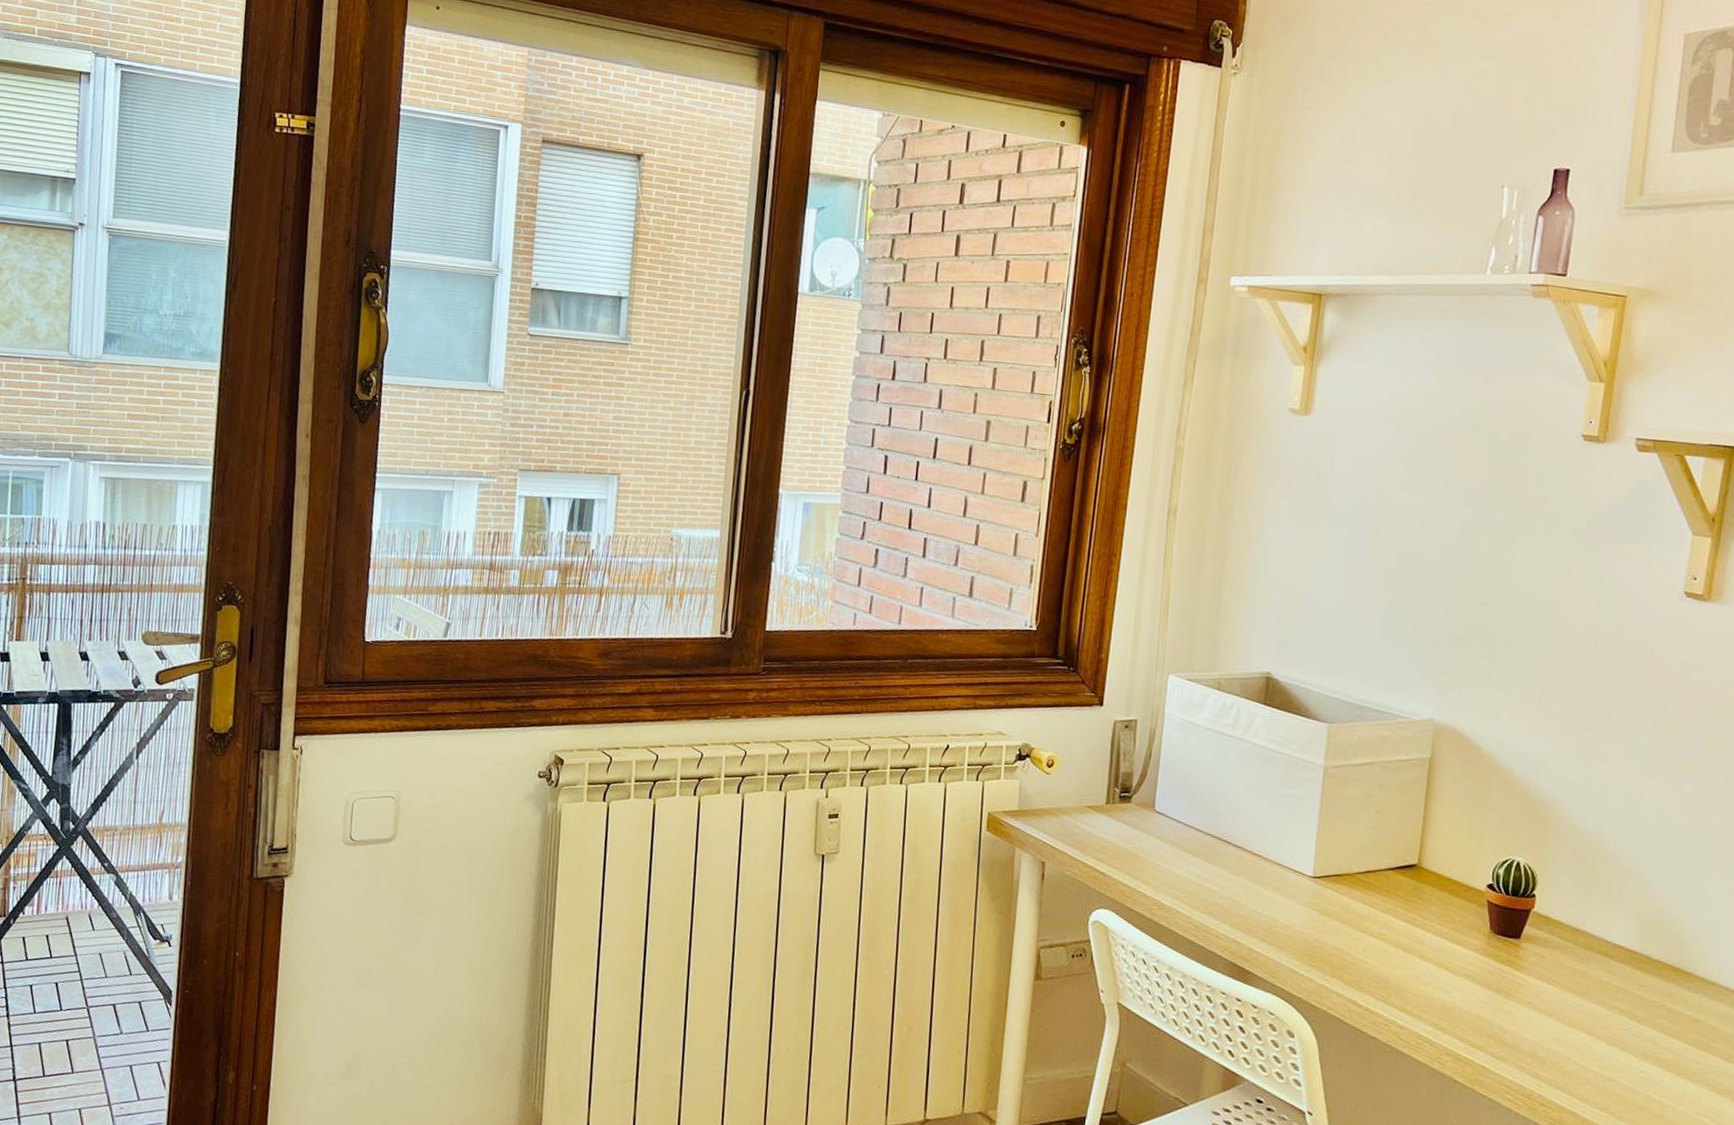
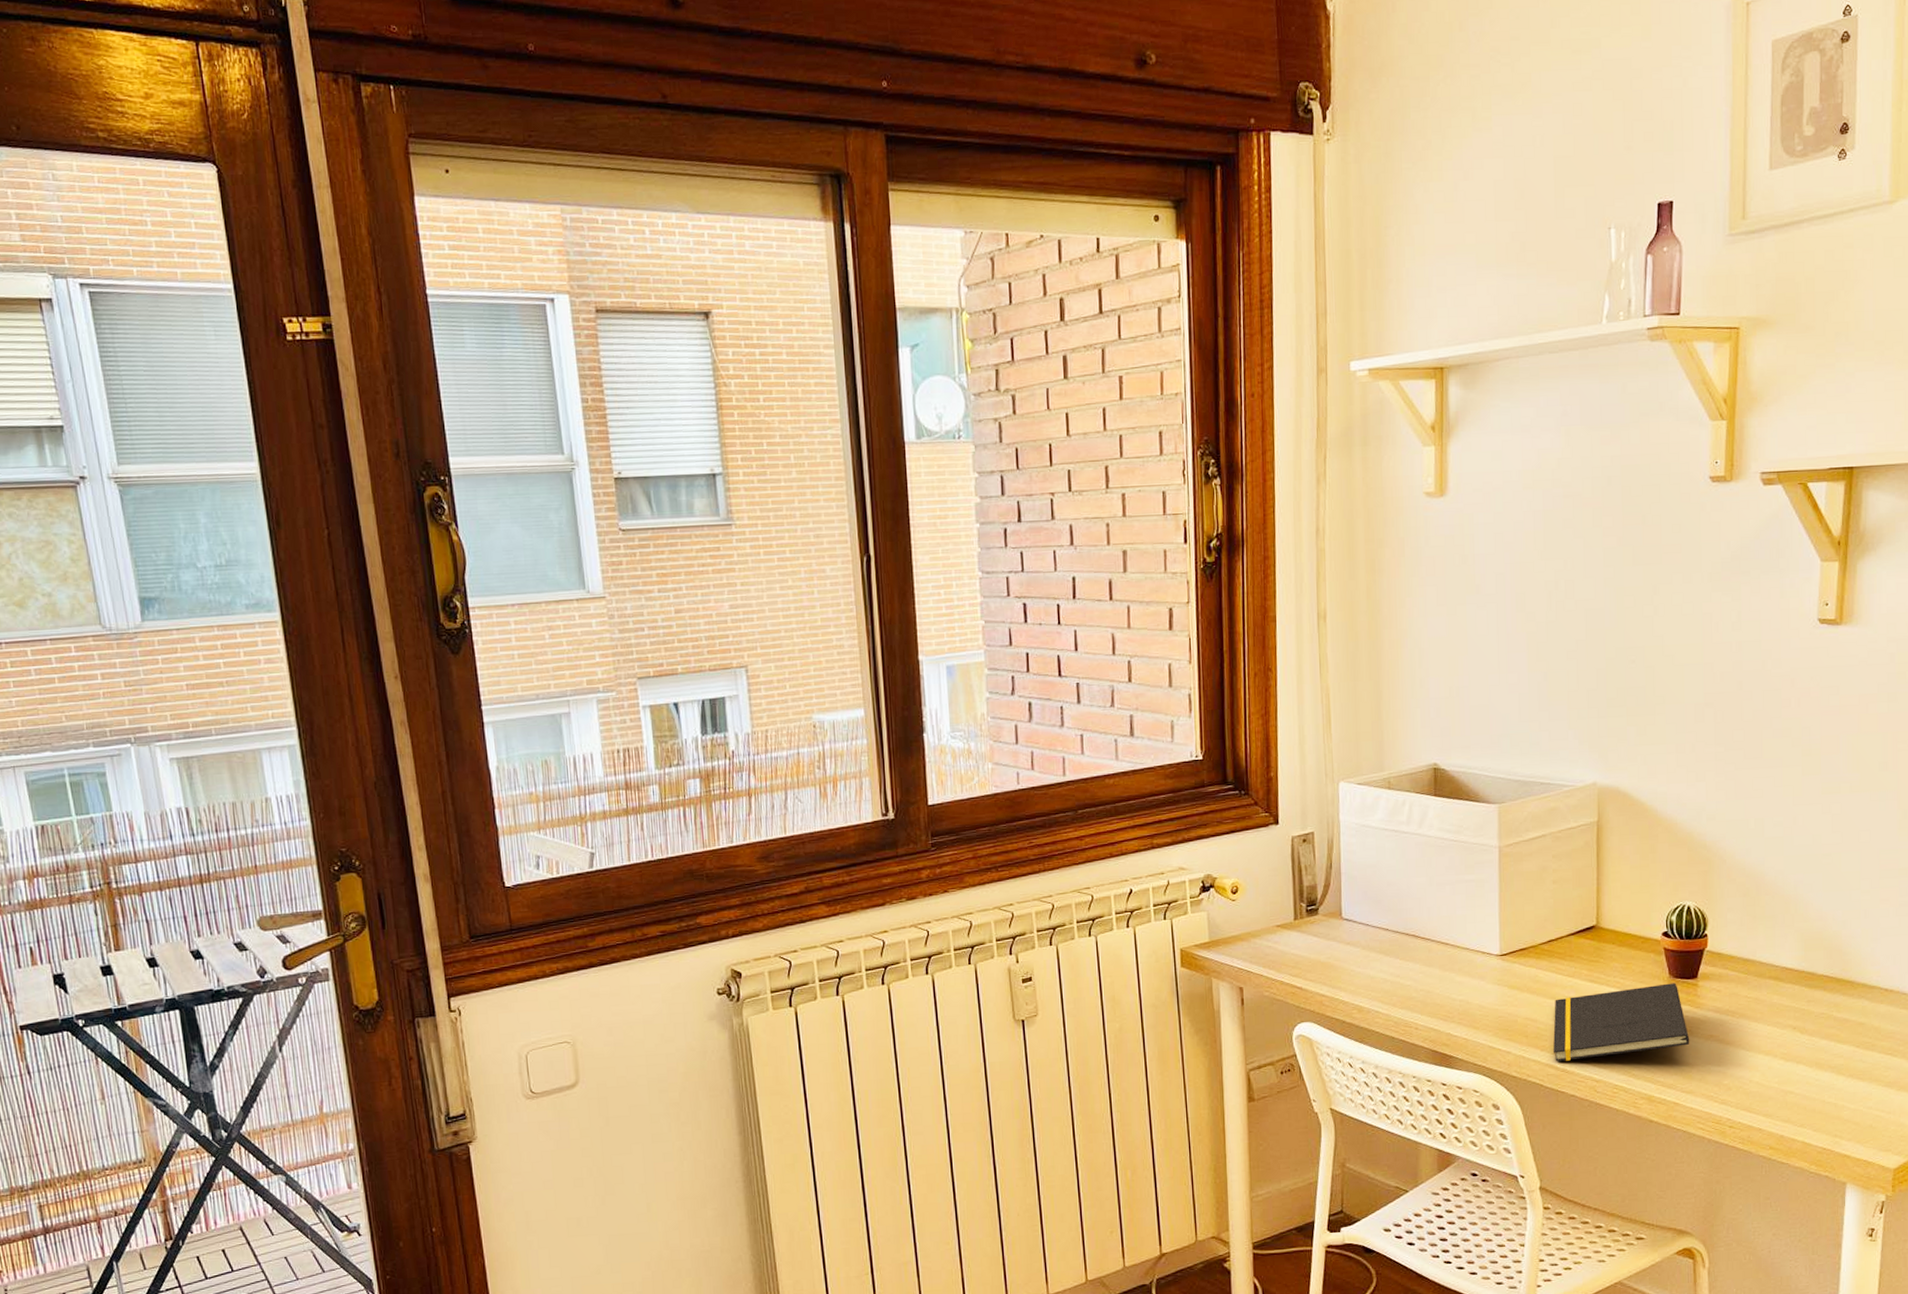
notepad: none [1358,933,1506,1008] -> present [1553,983,1690,1062]

